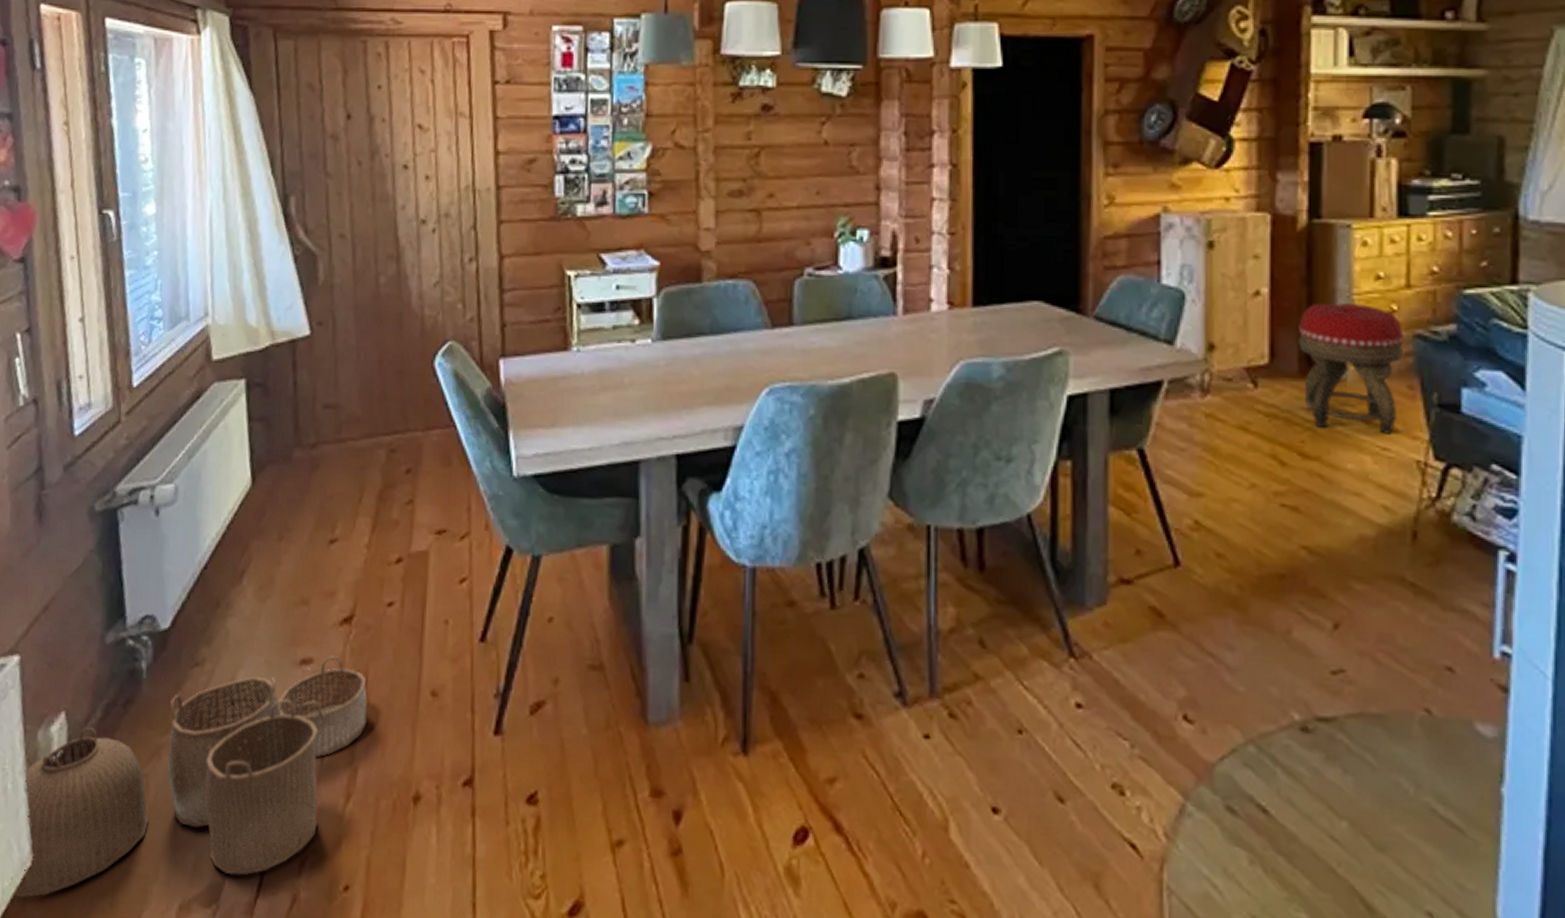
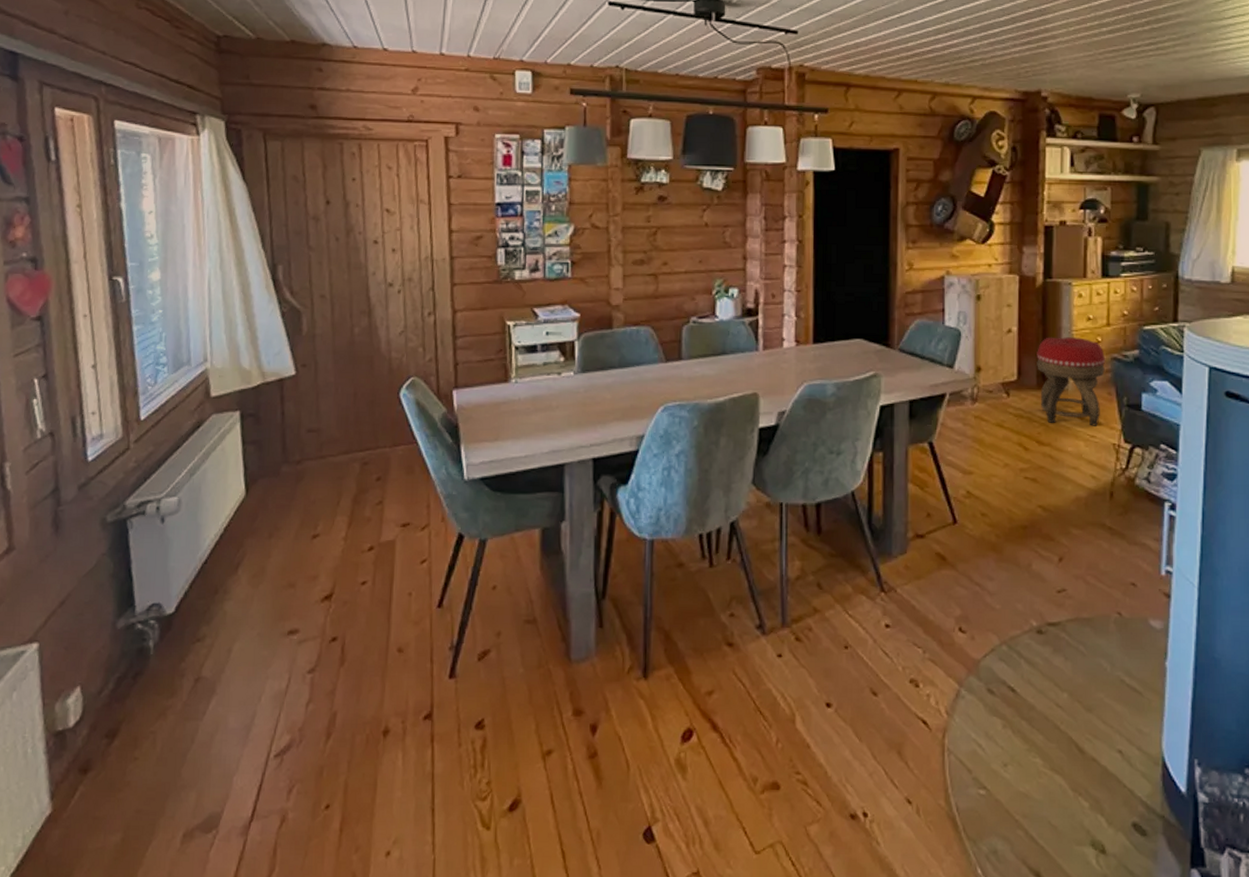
woven basket: present [13,655,368,898] -> none [34,626,345,841]

